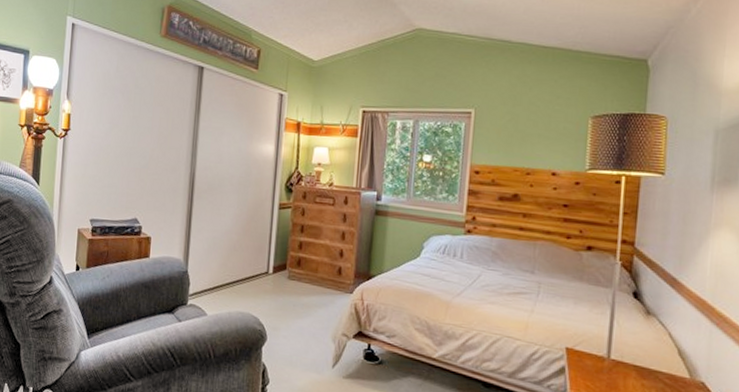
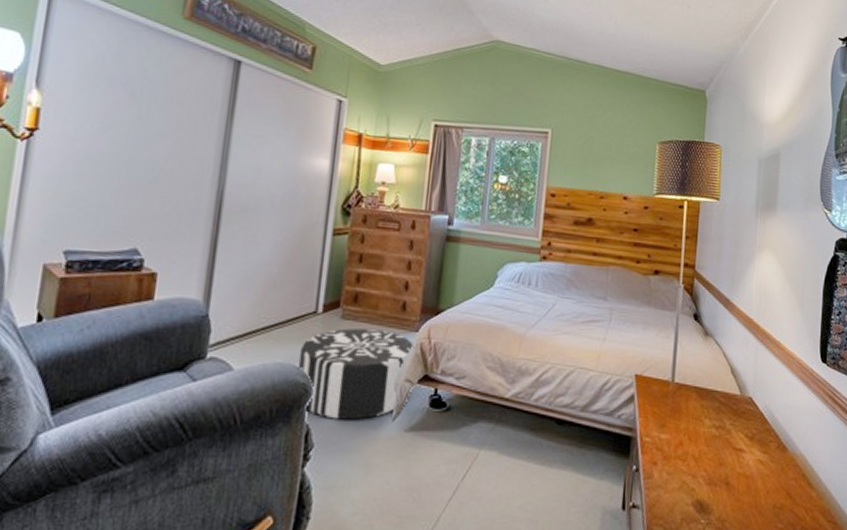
pouf: none [255,287,349,364] -> present [298,328,414,420]

